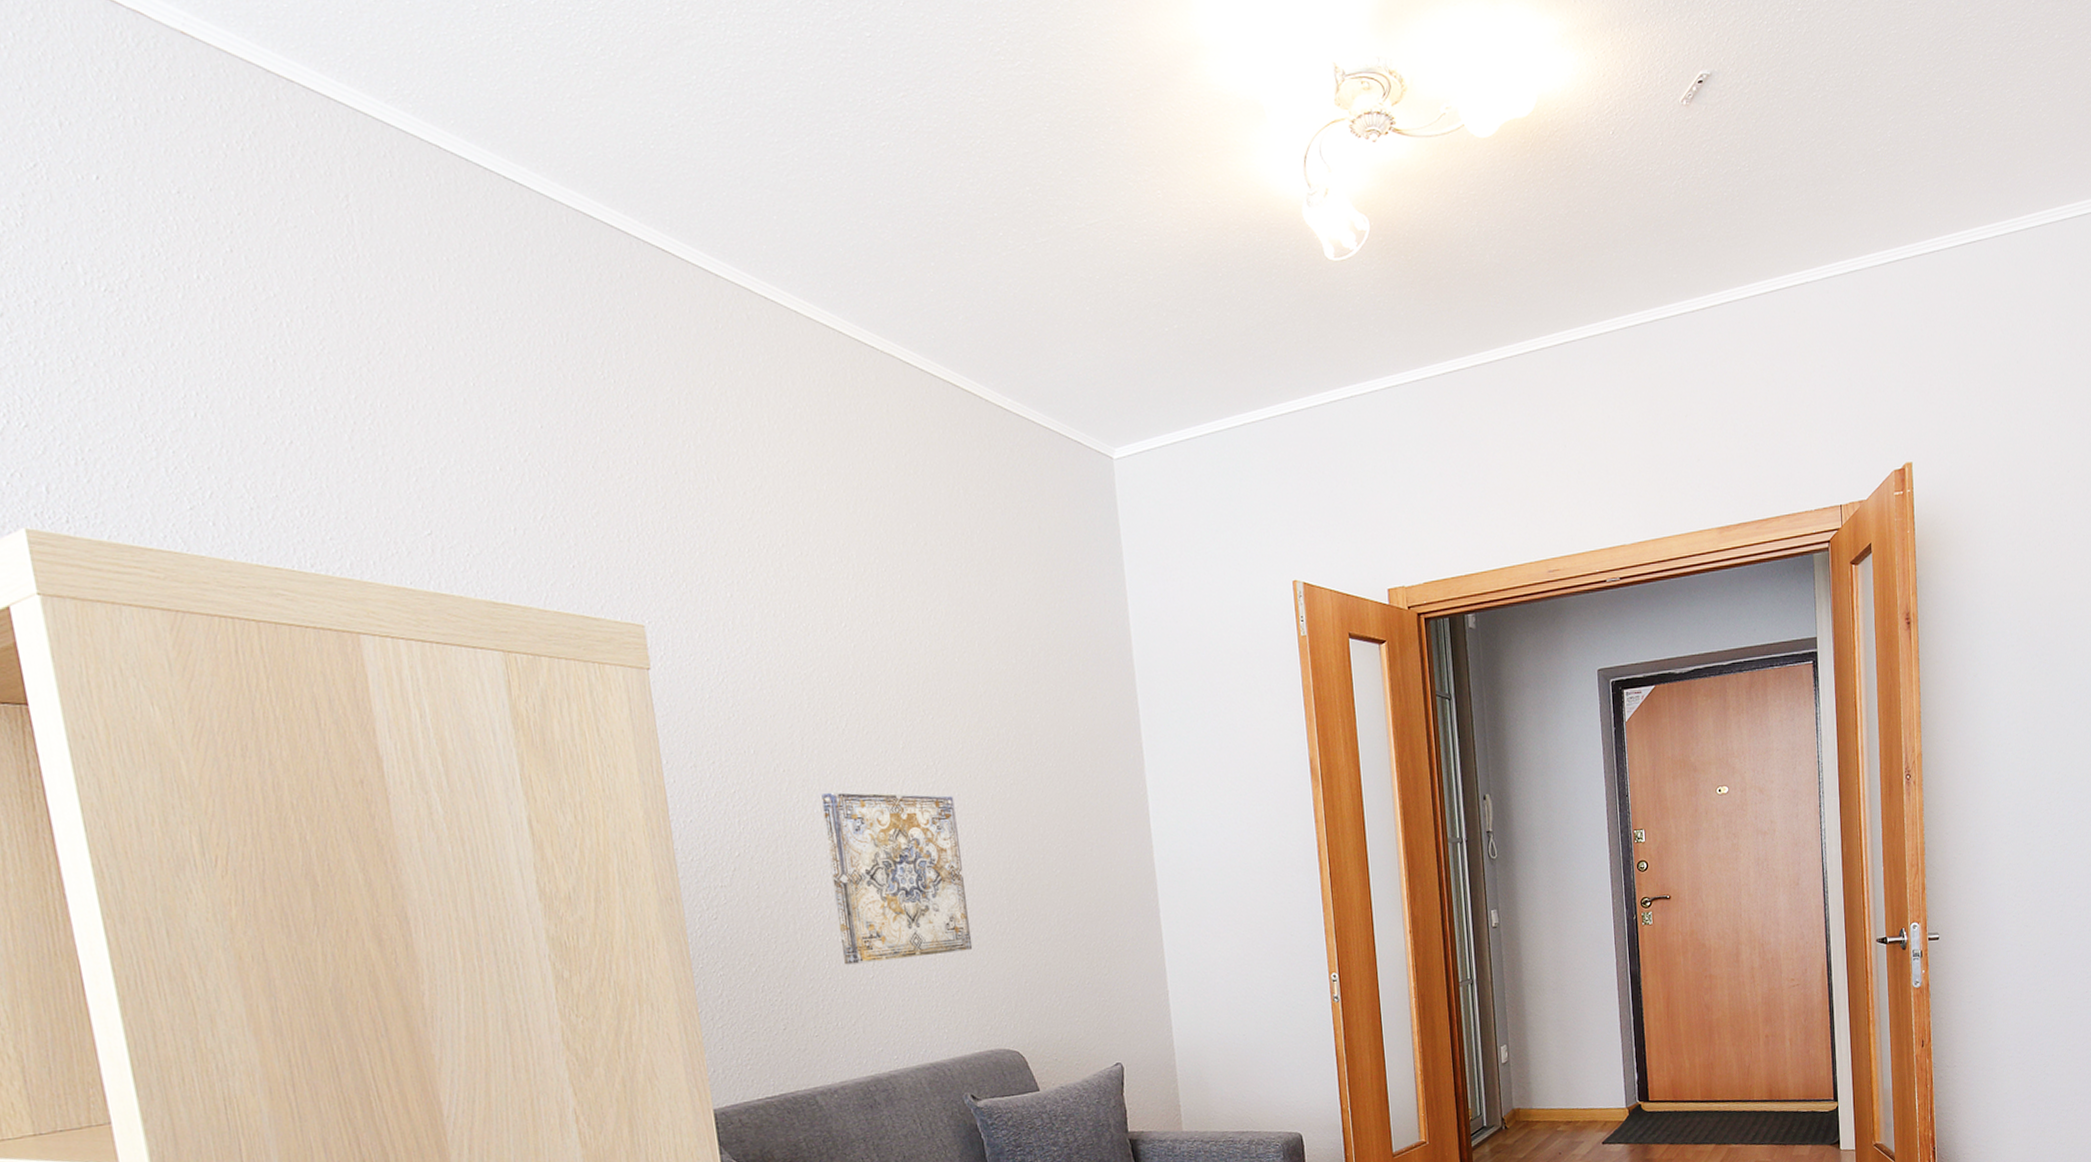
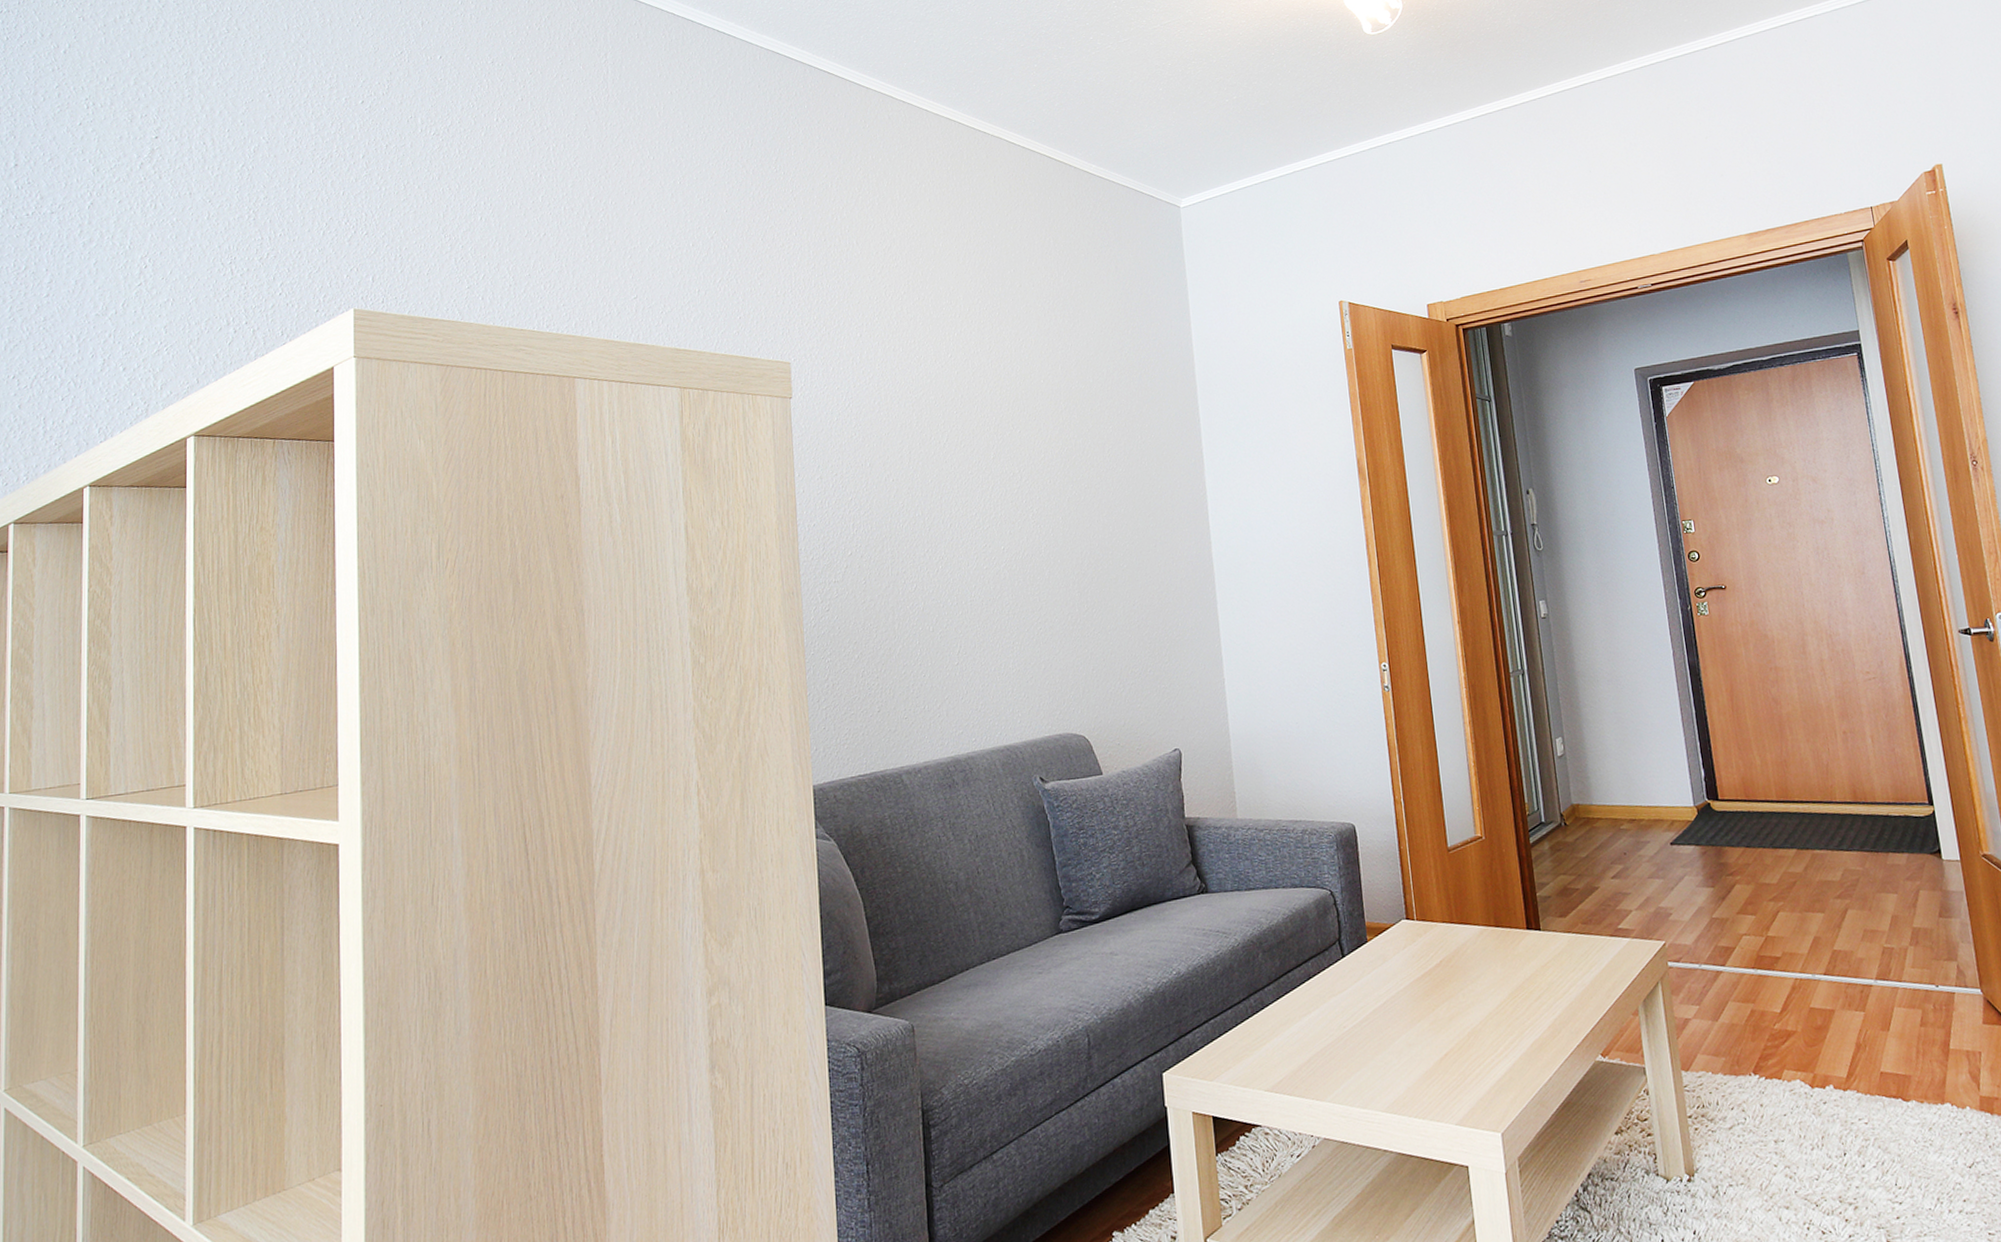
wall art: present [821,791,973,965] -> none [923,497,1047,653]

